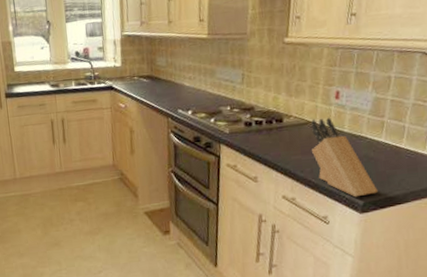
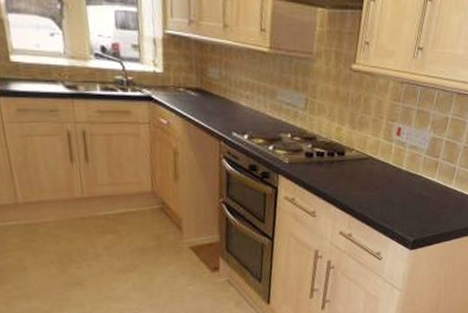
knife block: present [310,117,378,197] -> none [371,153,427,234]

